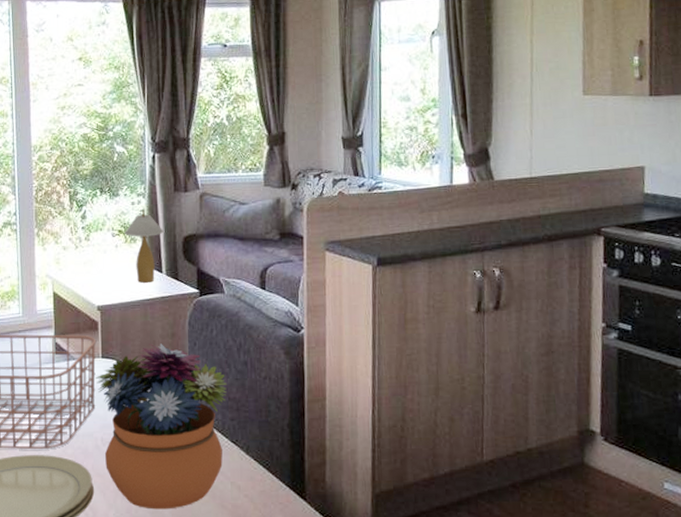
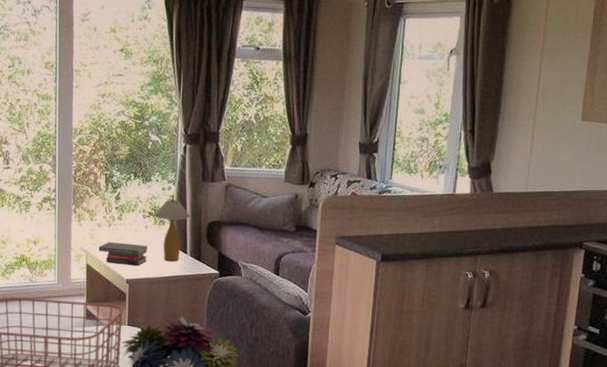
books: none [65,265,120,290] -> present [98,242,148,266]

